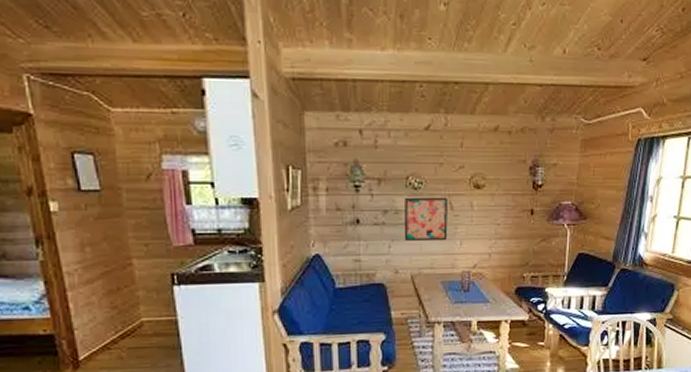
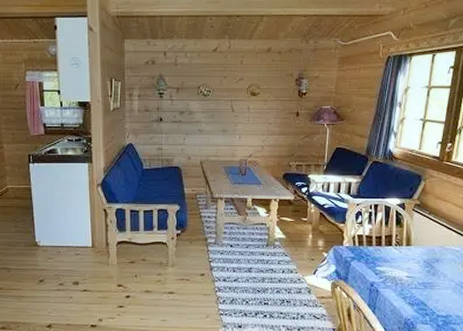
wall art: present [404,198,448,241] -> none [195,103,229,135]

